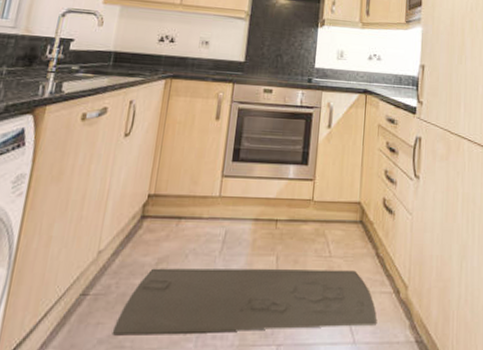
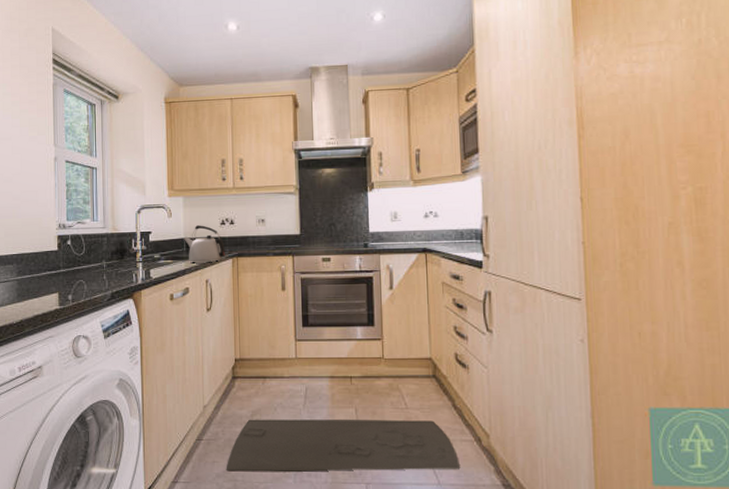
kettle: none [112,39,160,82] -> present [184,225,225,263]

